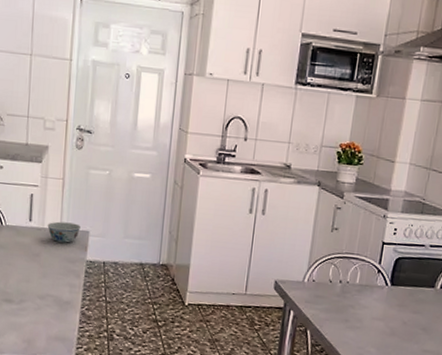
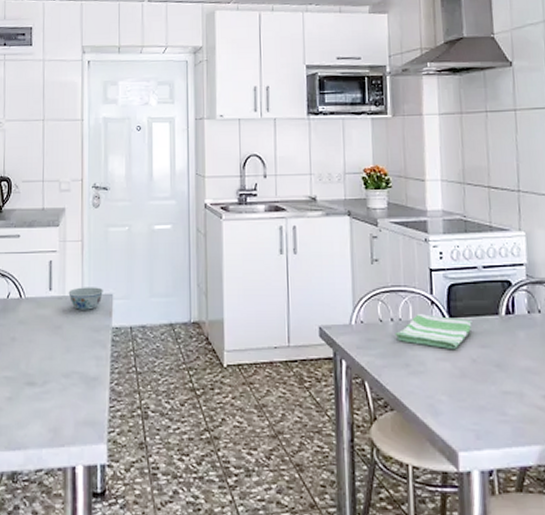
dish towel: none [340,278,410,312] -> present [395,313,472,349]

